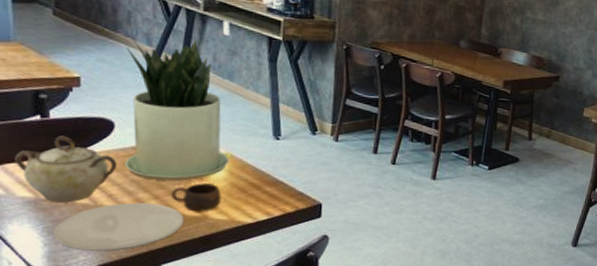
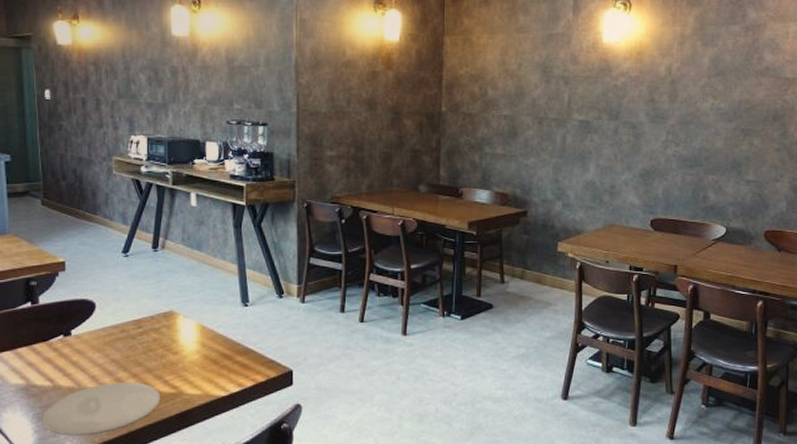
sugar bowl: present [15,135,118,203] -> none [9,320,99,387]
planter: present [125,40,229,181] -> none [106,215,201,358]
cup: present [170,182,221,211] -> none [147,356,195,387]

